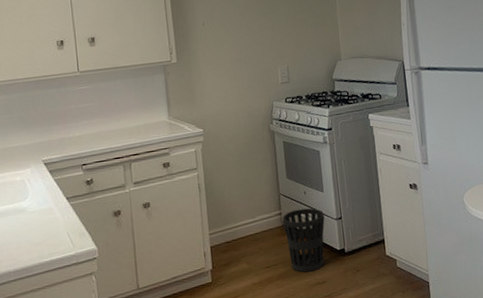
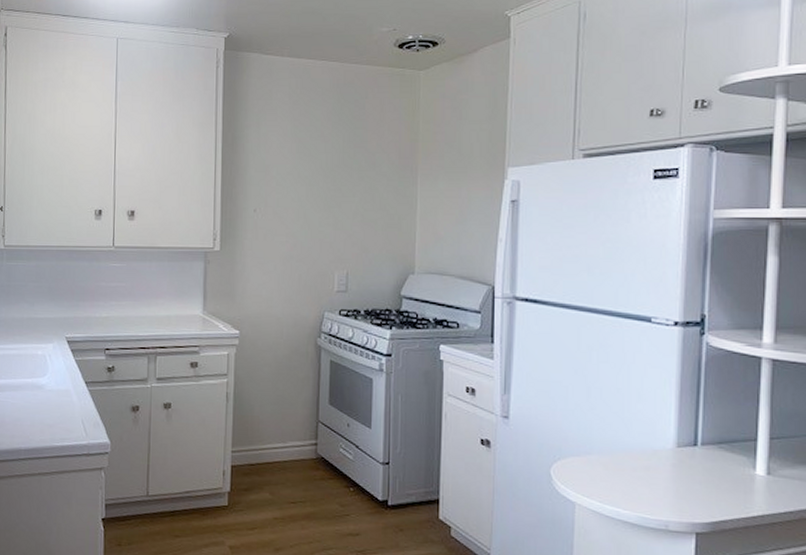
wastebasket: present [282,208,325,273] -> none [317,442,368,519]

